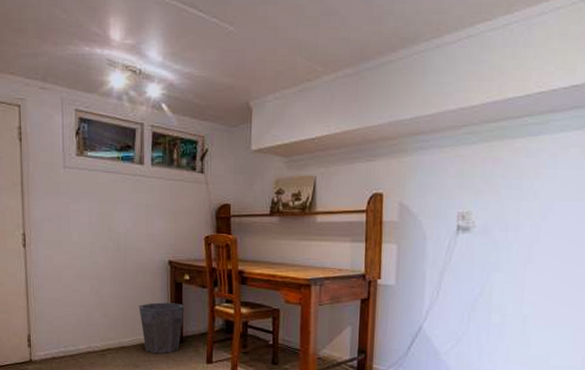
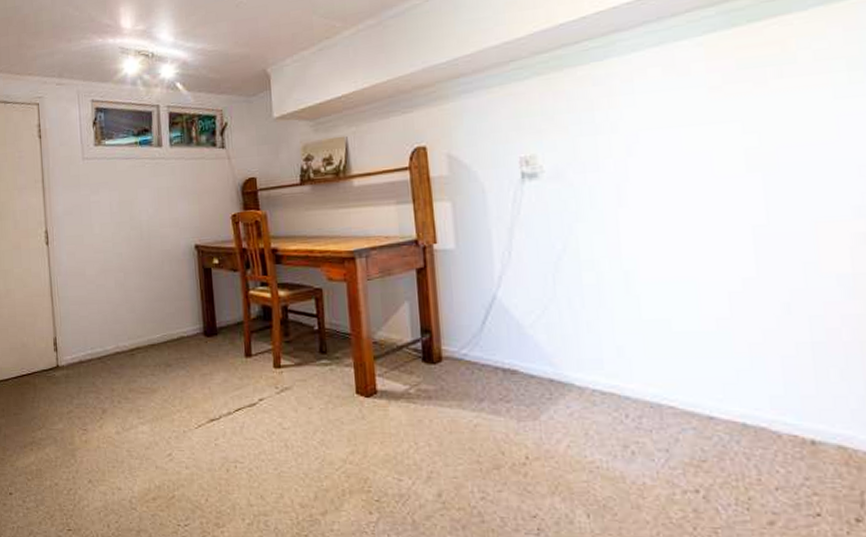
waste bin: present [139,302,185,354] -> none [166,291,216,350]

